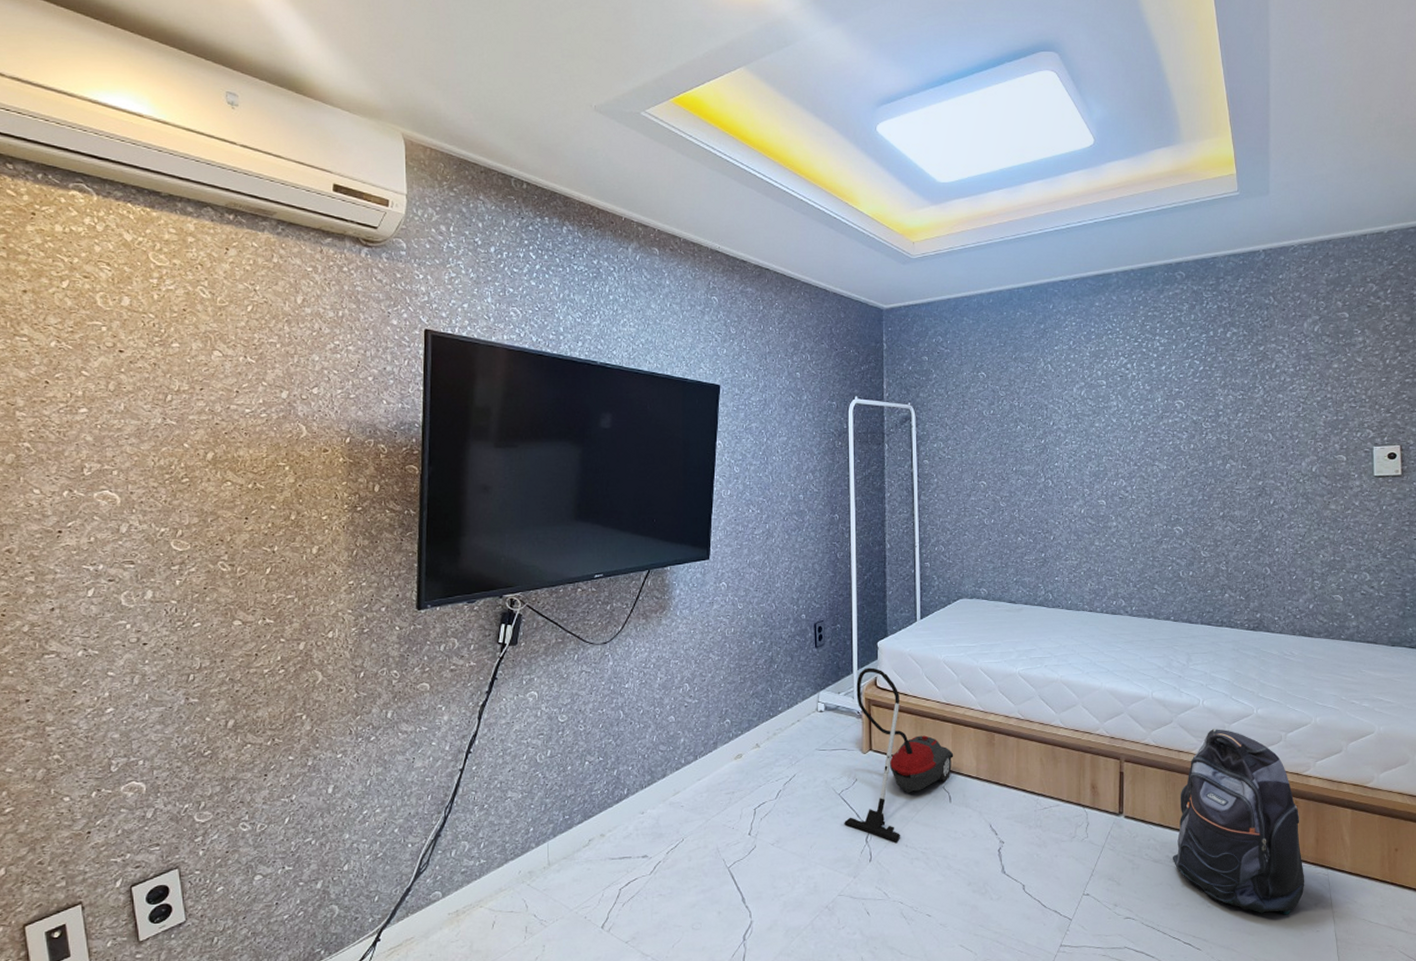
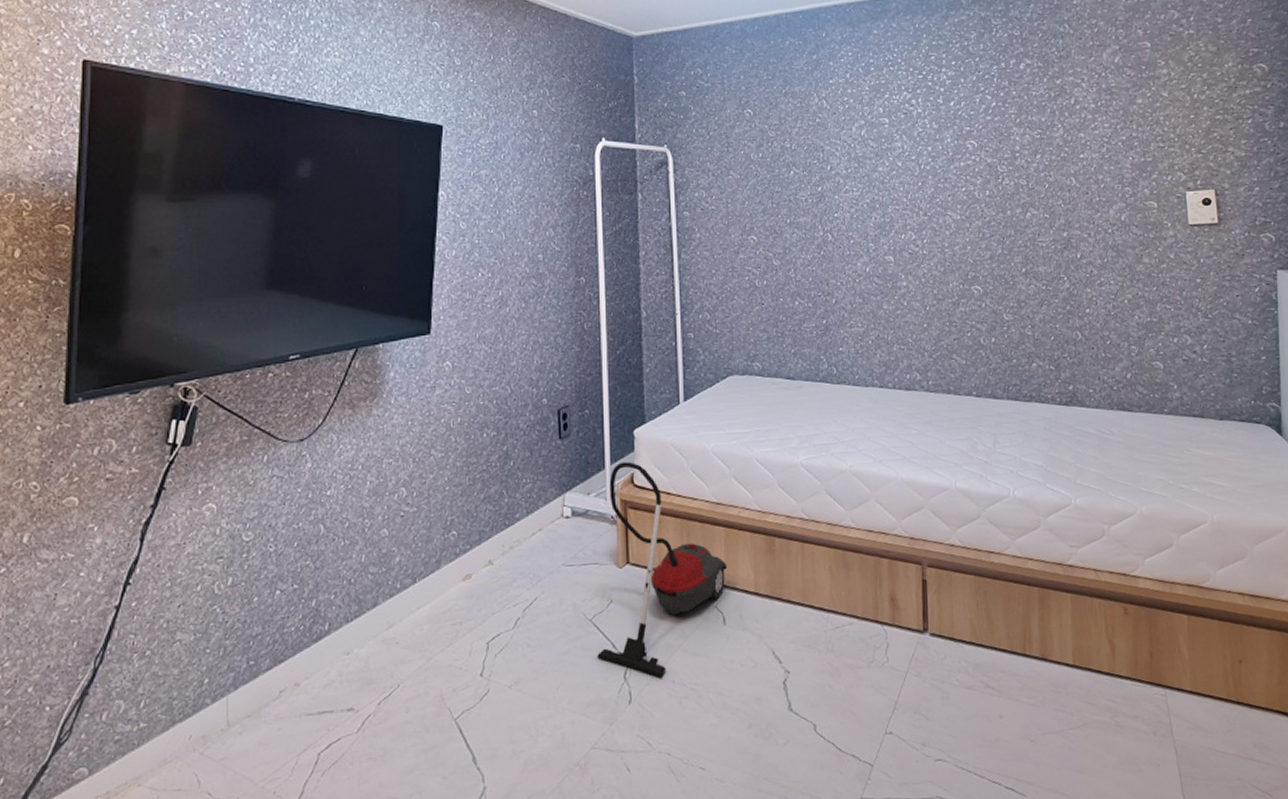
backpack: present [1172,728,1305,915] -> none [987,522,1141,748]

